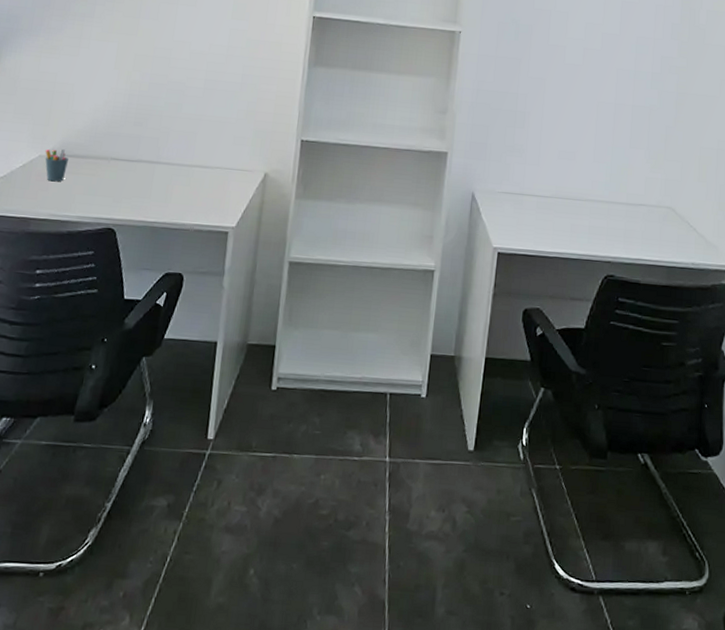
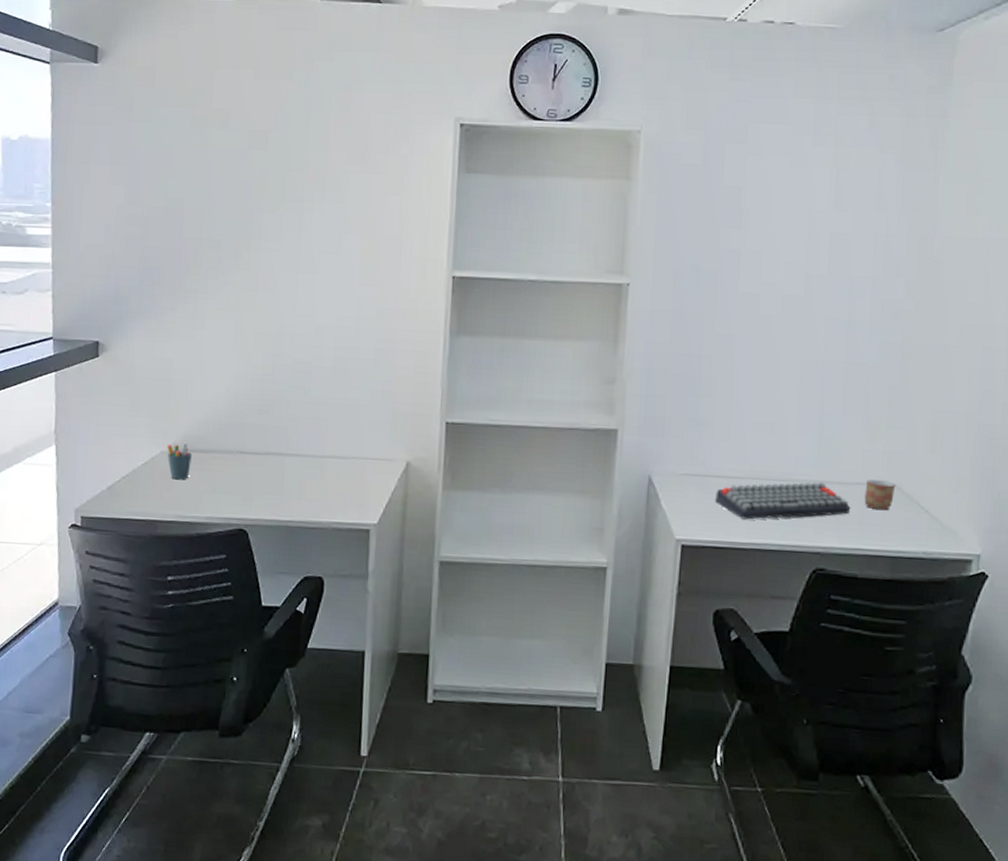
keyboard: none [526,202,636,232] -> present [715,482,851,520]
mug: none [646,202,671,228] -> present [864,480,896,510]

